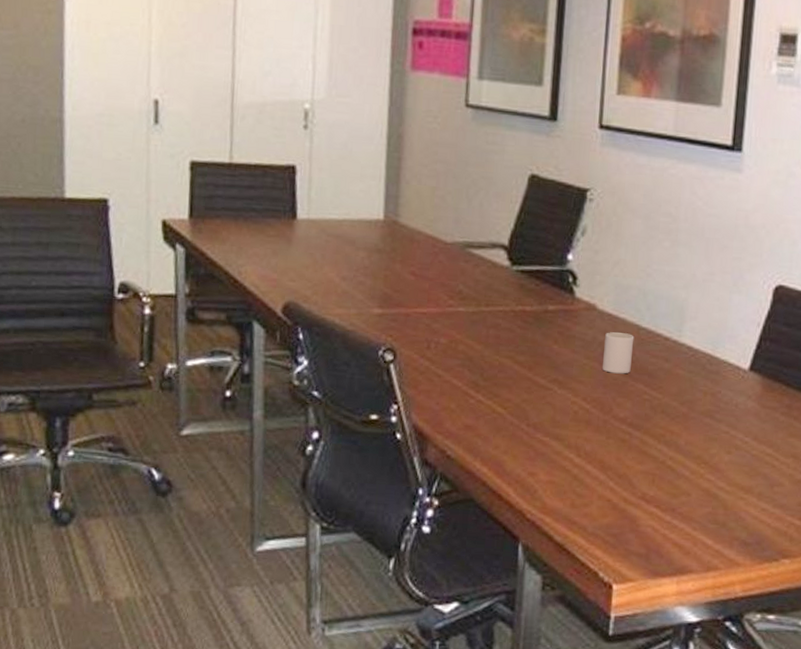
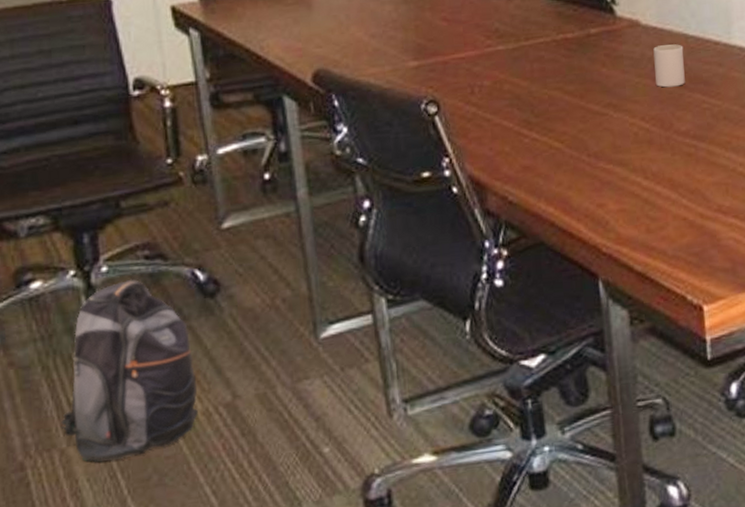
backpack: none [14,466,140,628] -> present [60,279,198,462]

